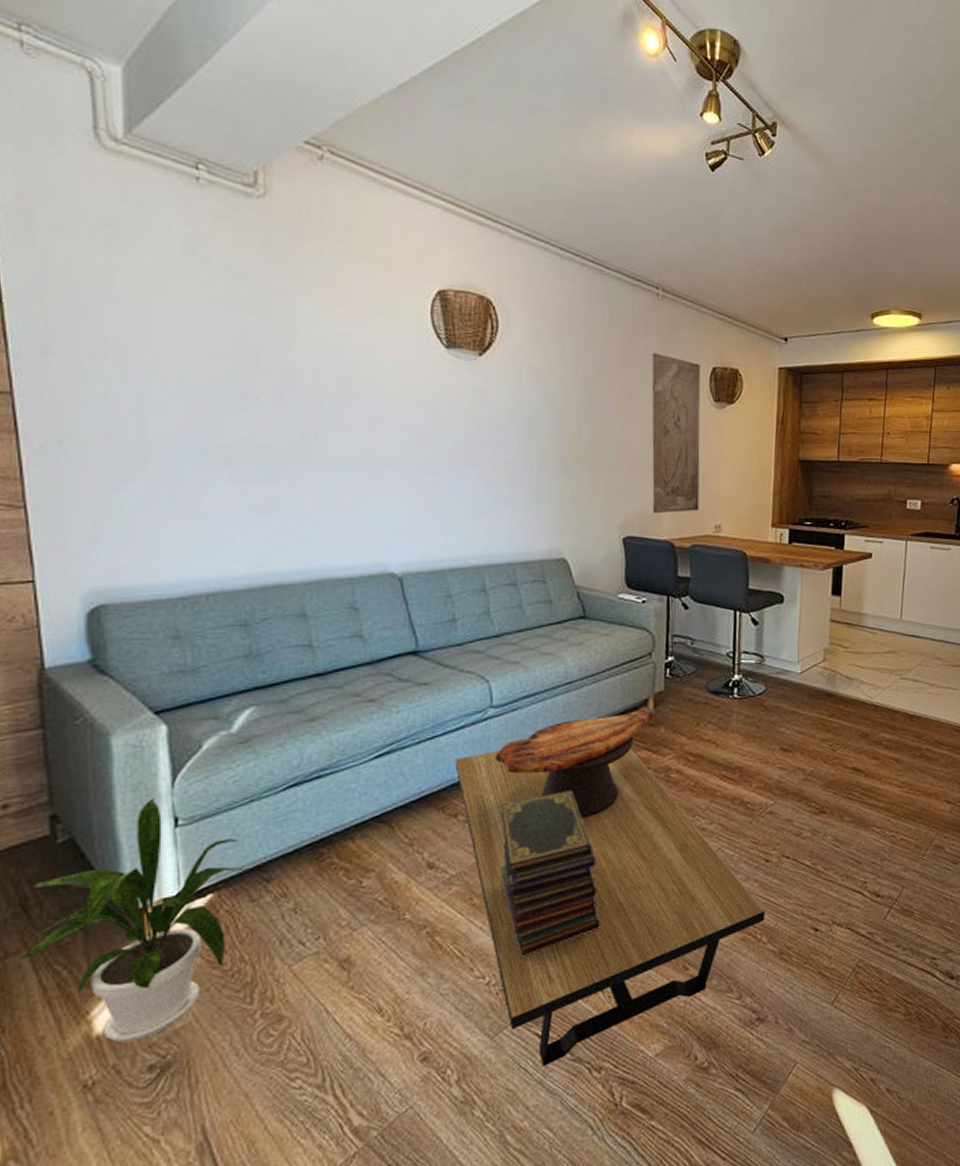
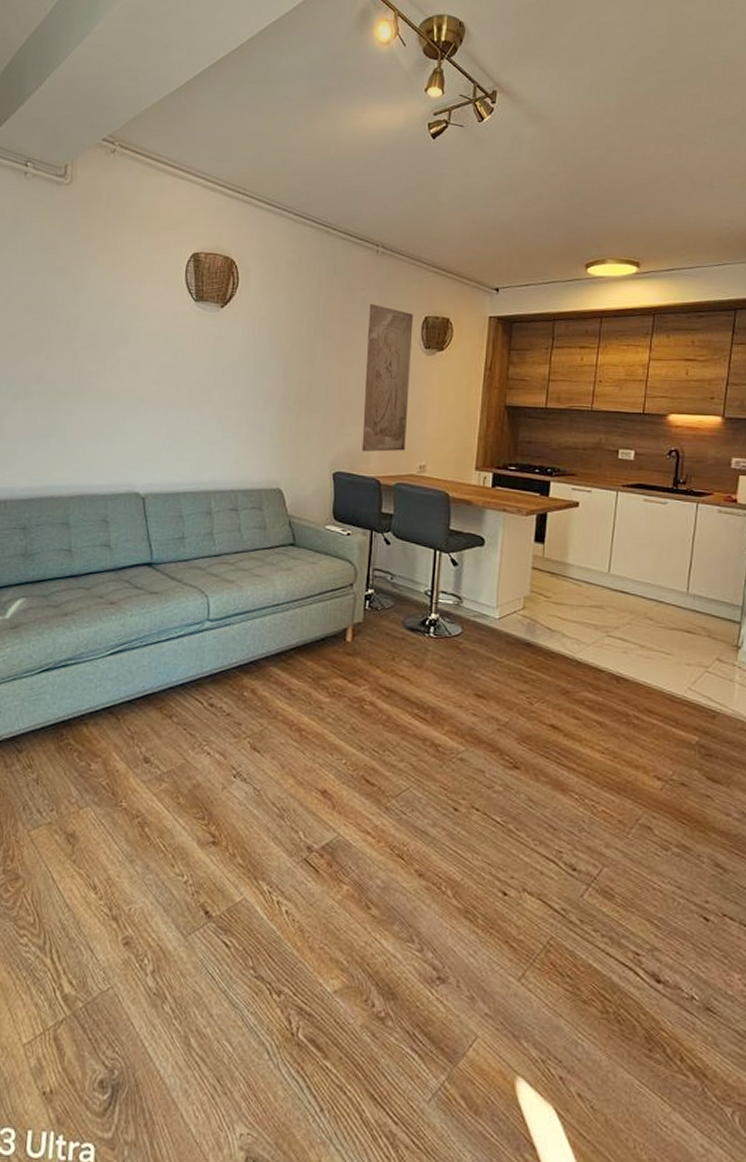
coffee table: present [455,749,765,1066] -> none [173,661,451,977]
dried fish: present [494,706,659,819] -> none [207,635,357,737]
book stack: present [500,789,600,957] -> none [204,707,290,863]

